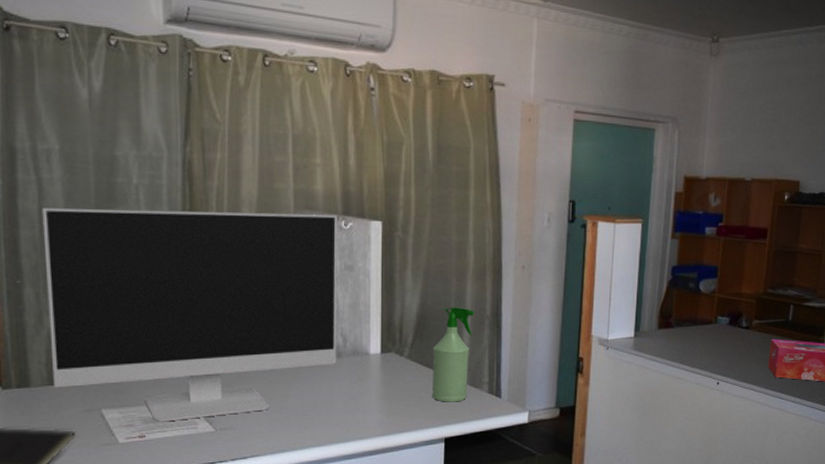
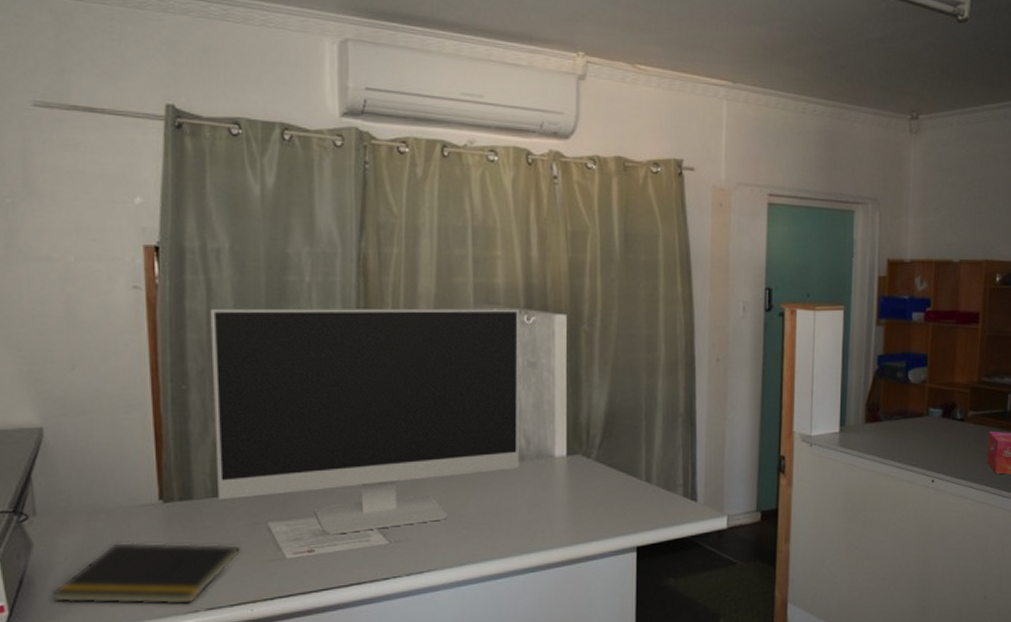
spray bottle: present [432,307,475,402] -> none [623,404,667,508]

